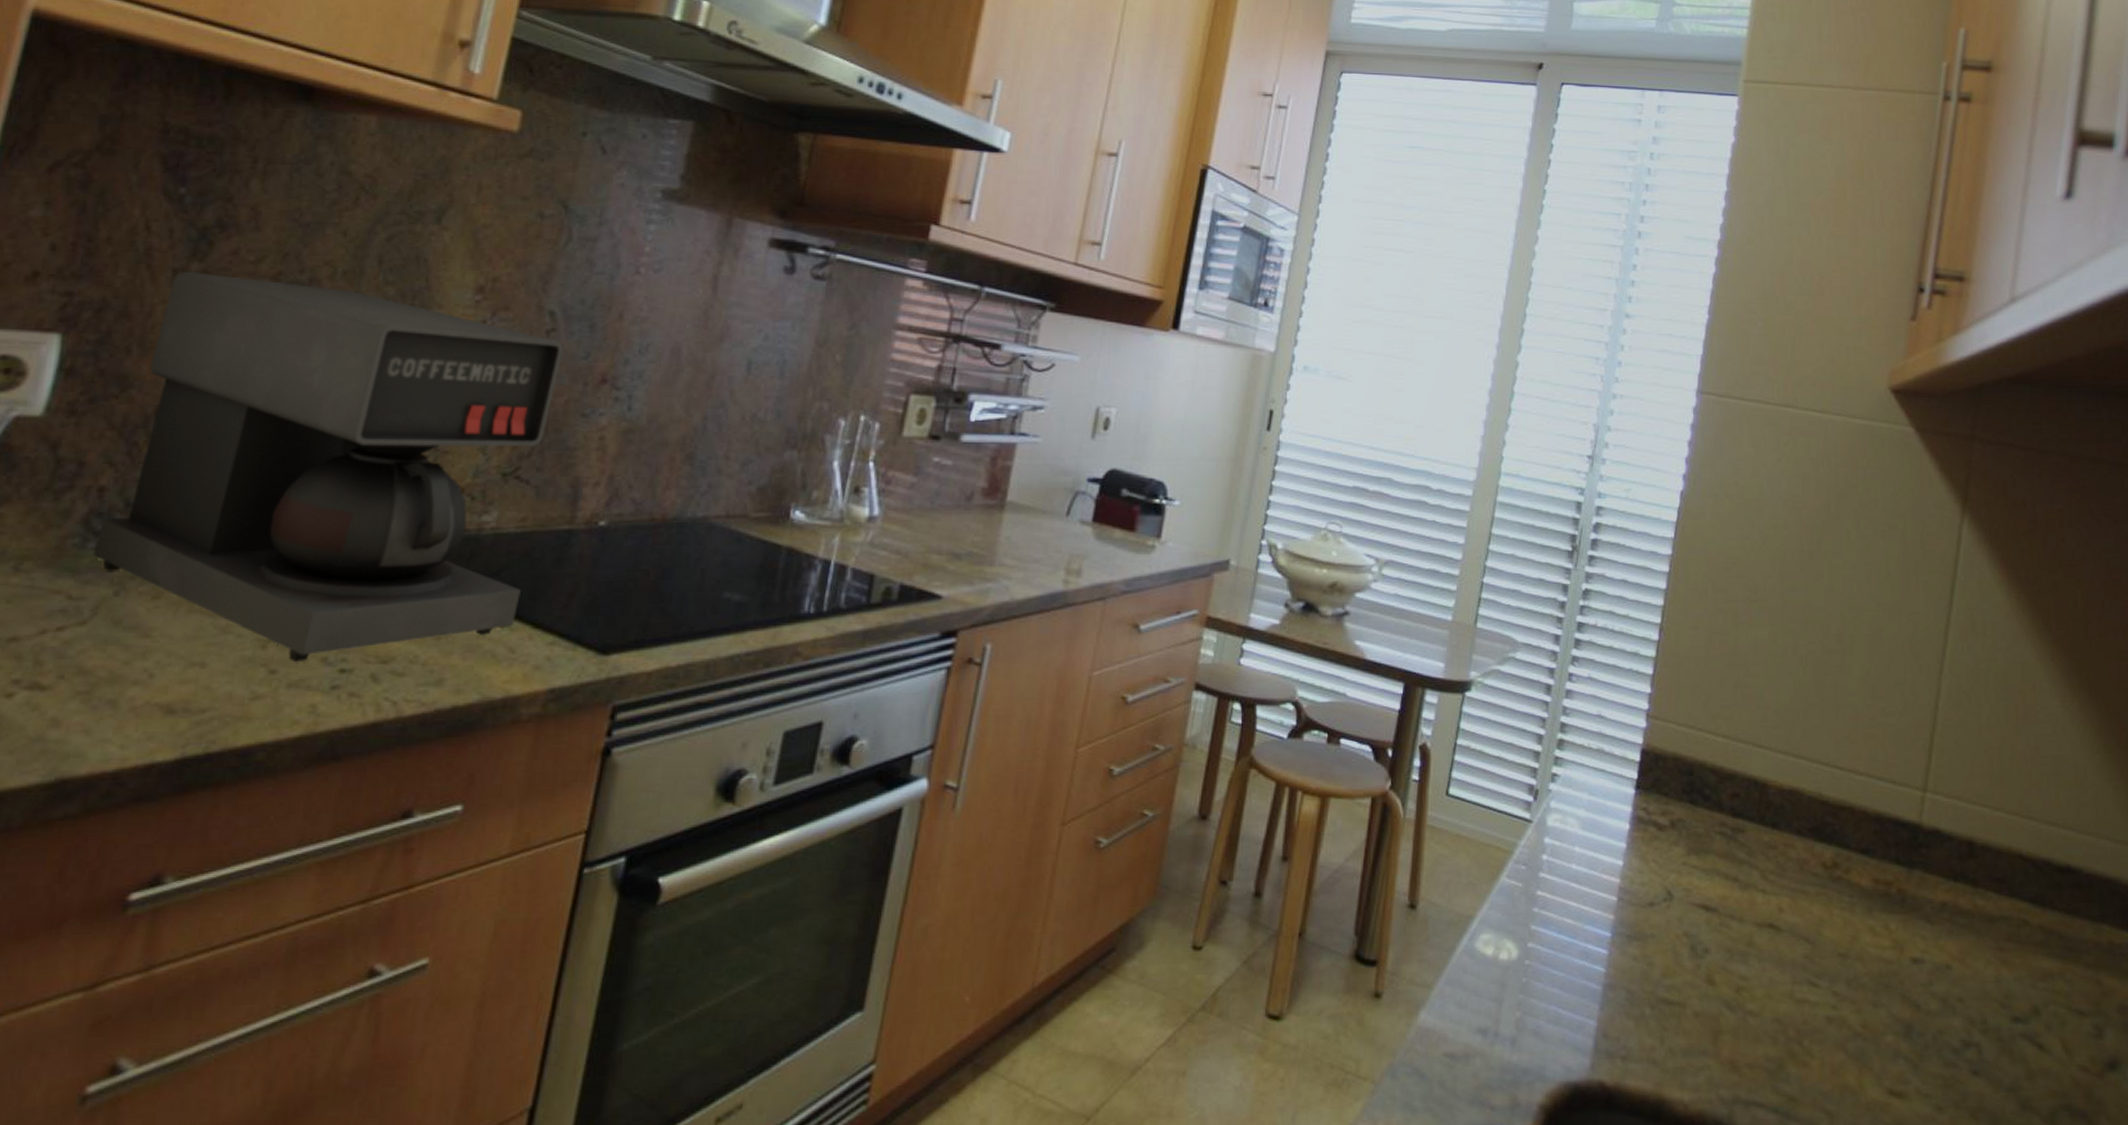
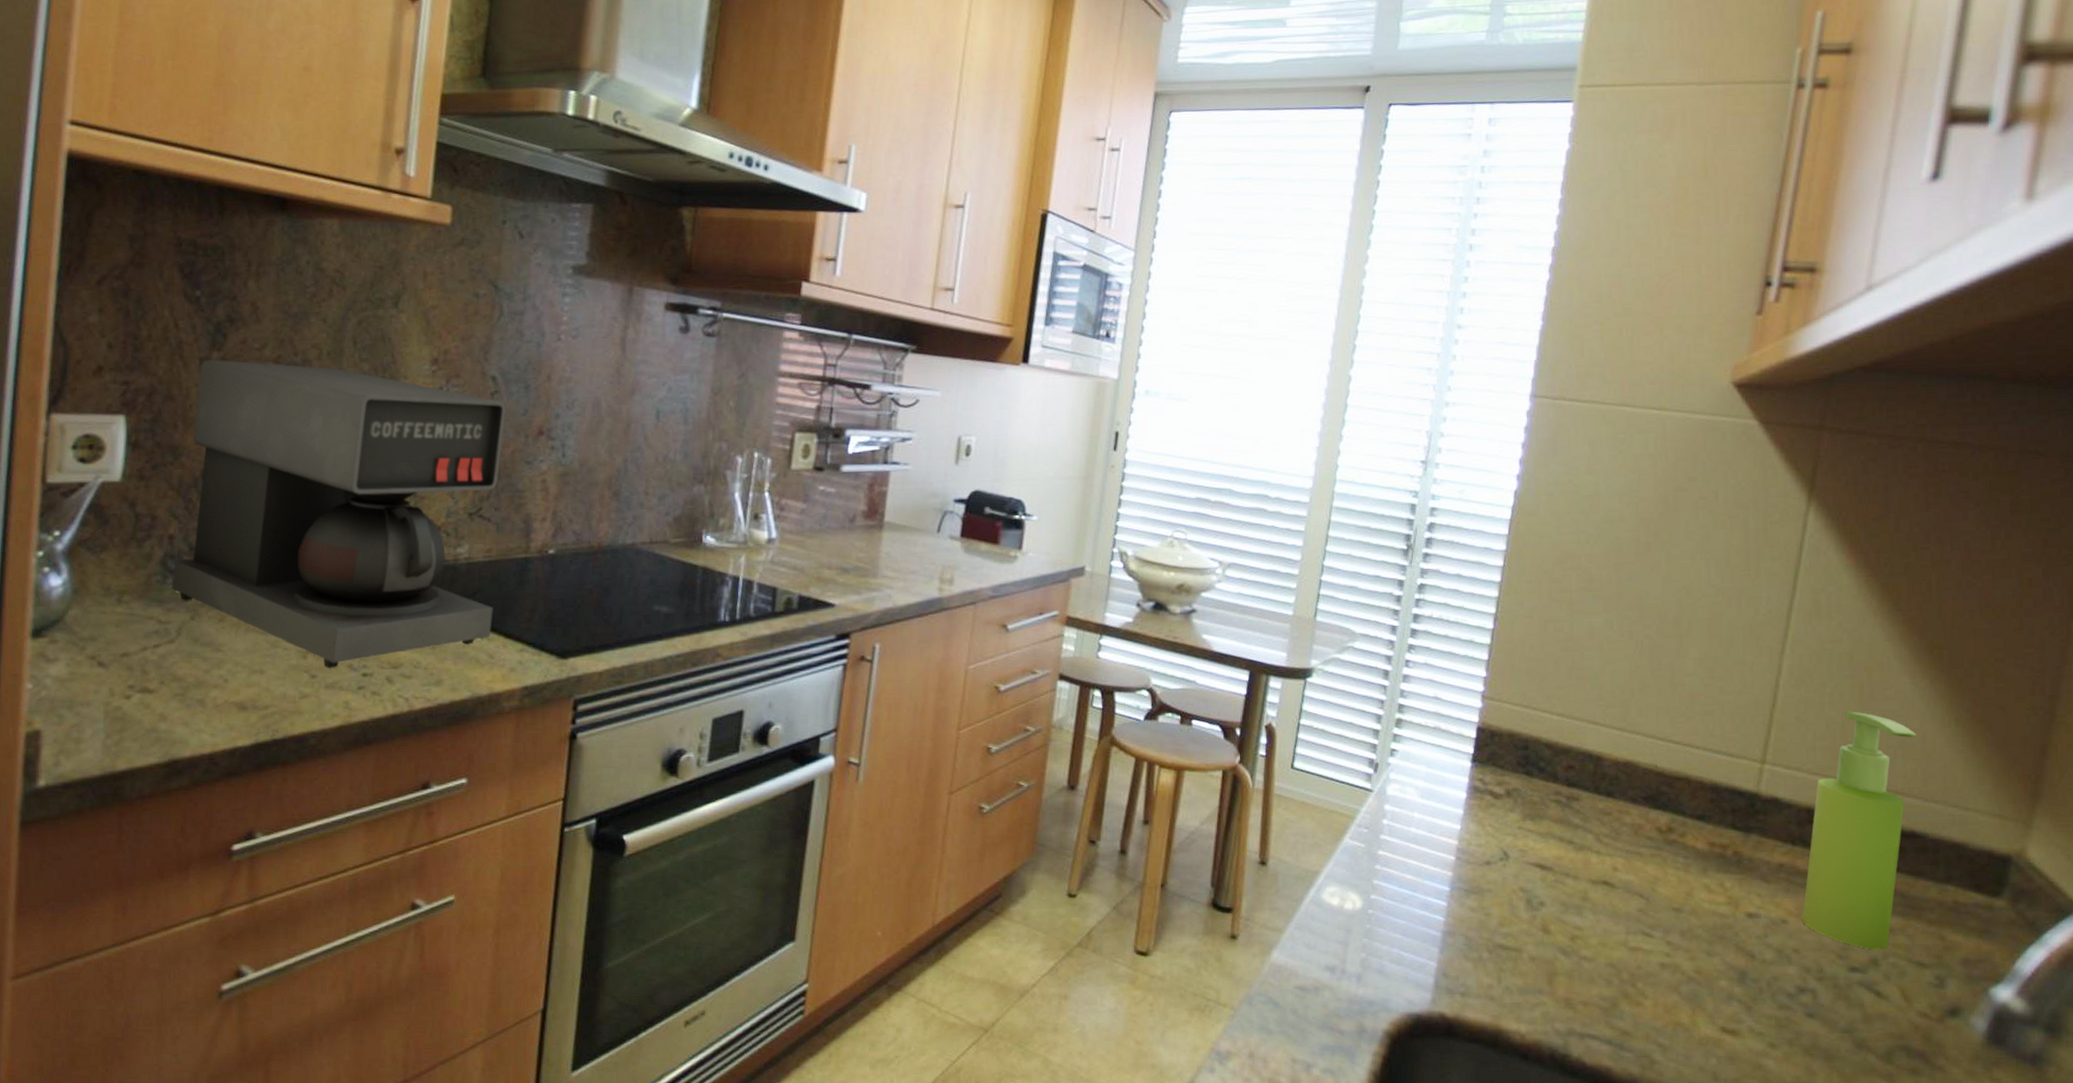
soap dispenser: none [1965,735,2069,997] -> present [1802,711,1917,950]

